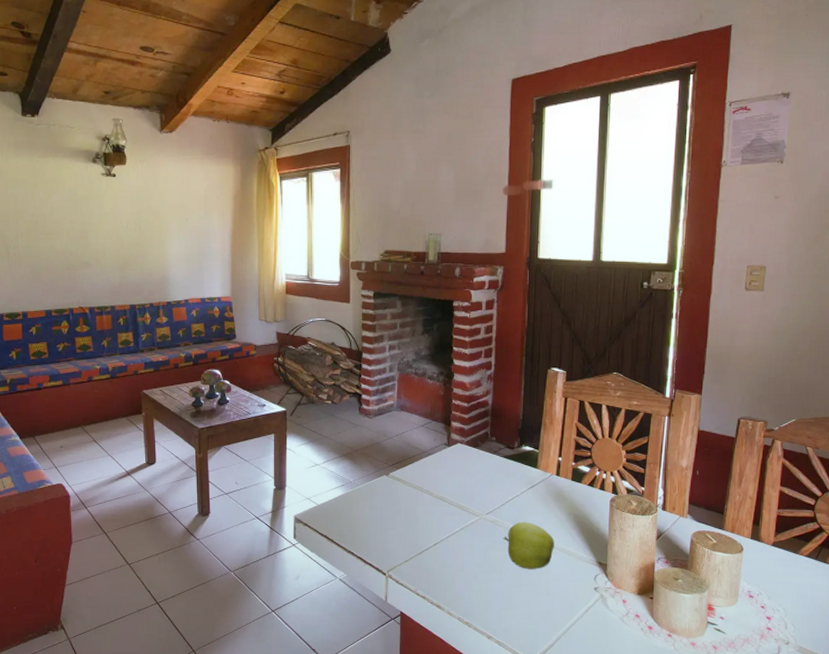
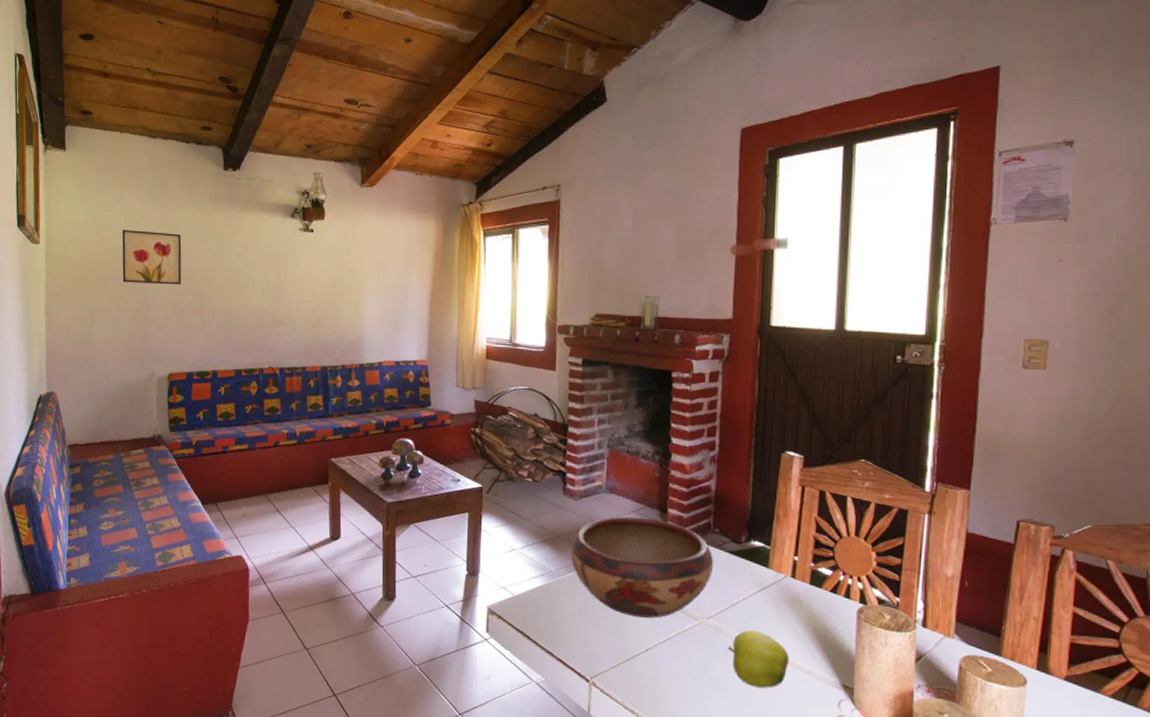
decorative bowl: none [367,430,491,517] -> present [570,516,714,618]

